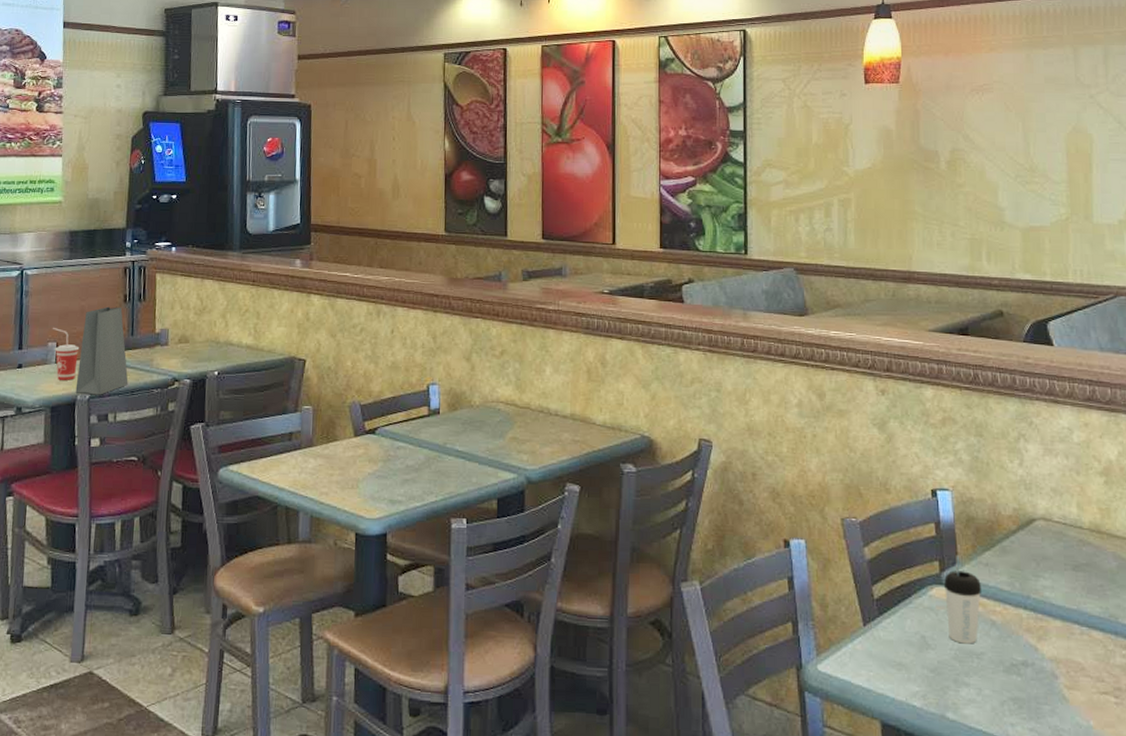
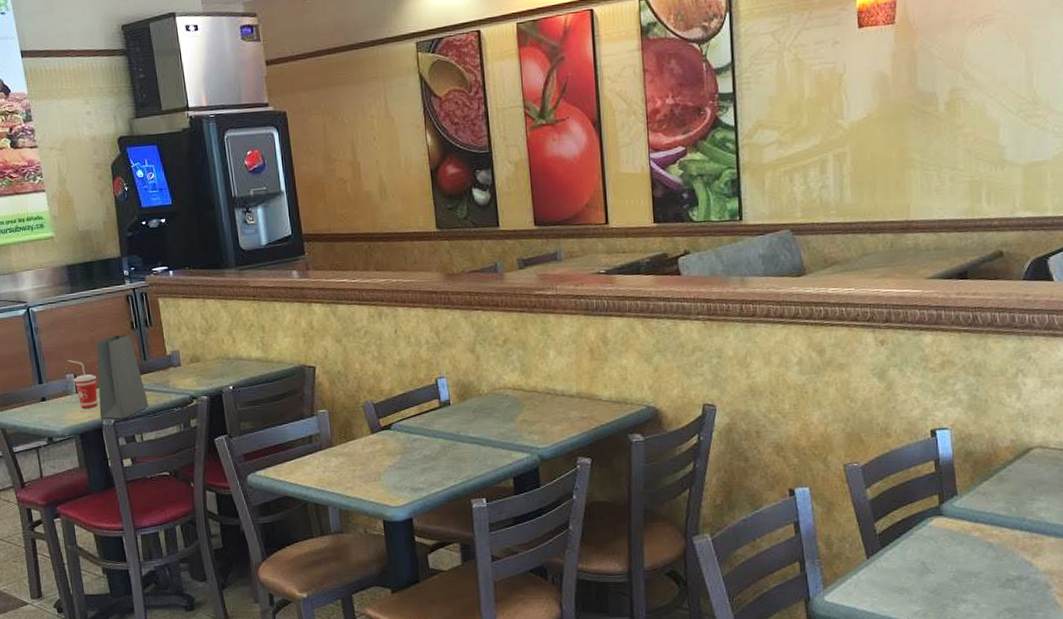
beverage cup: present [943,554,981,644] -> none [942,487,979,566]

